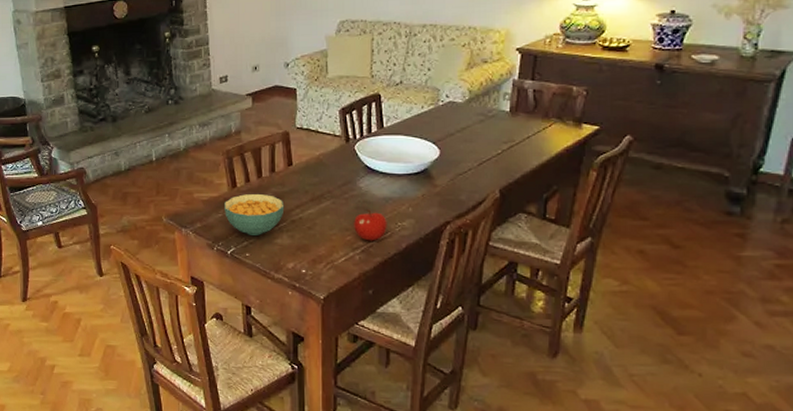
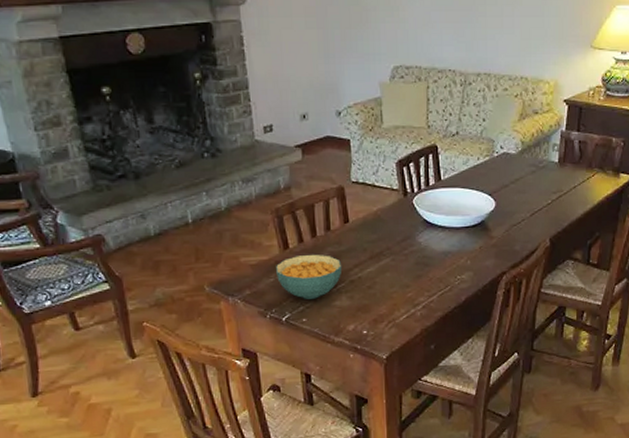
fruit: present [354,209,387,241] -> none [414,264,447,297]

